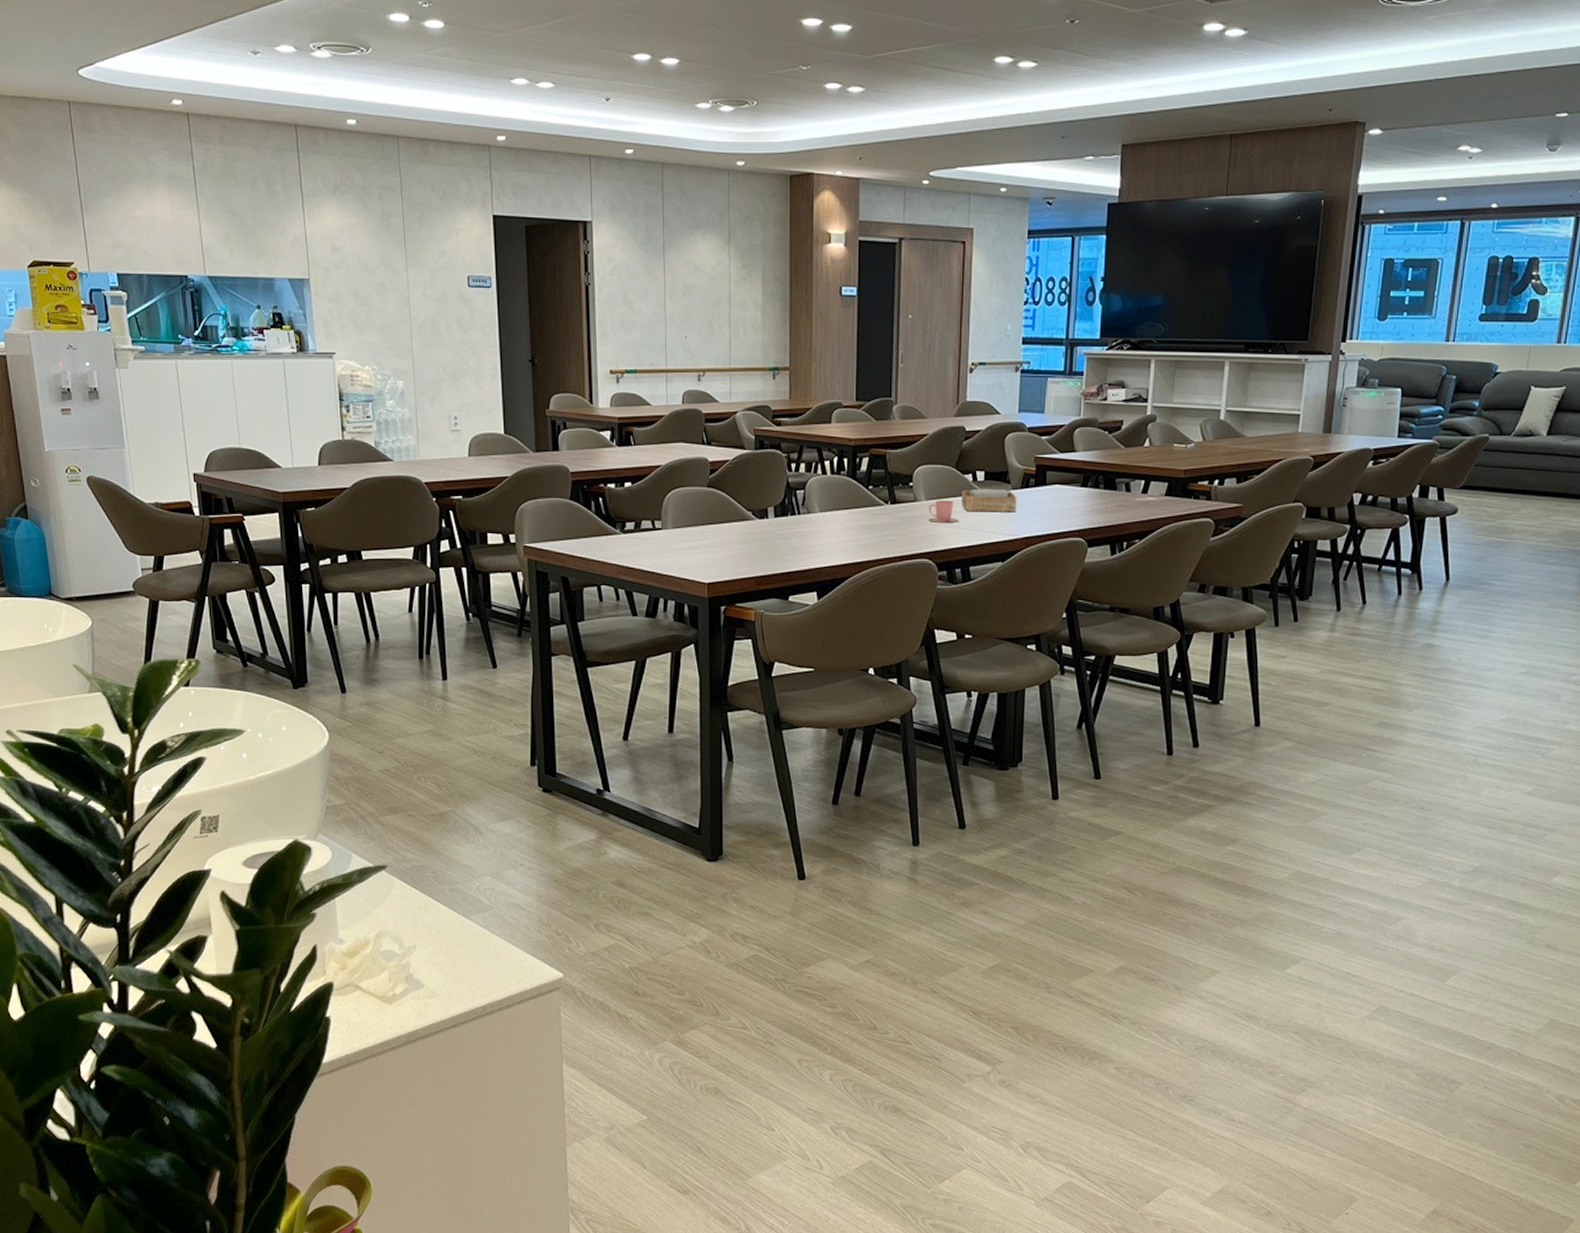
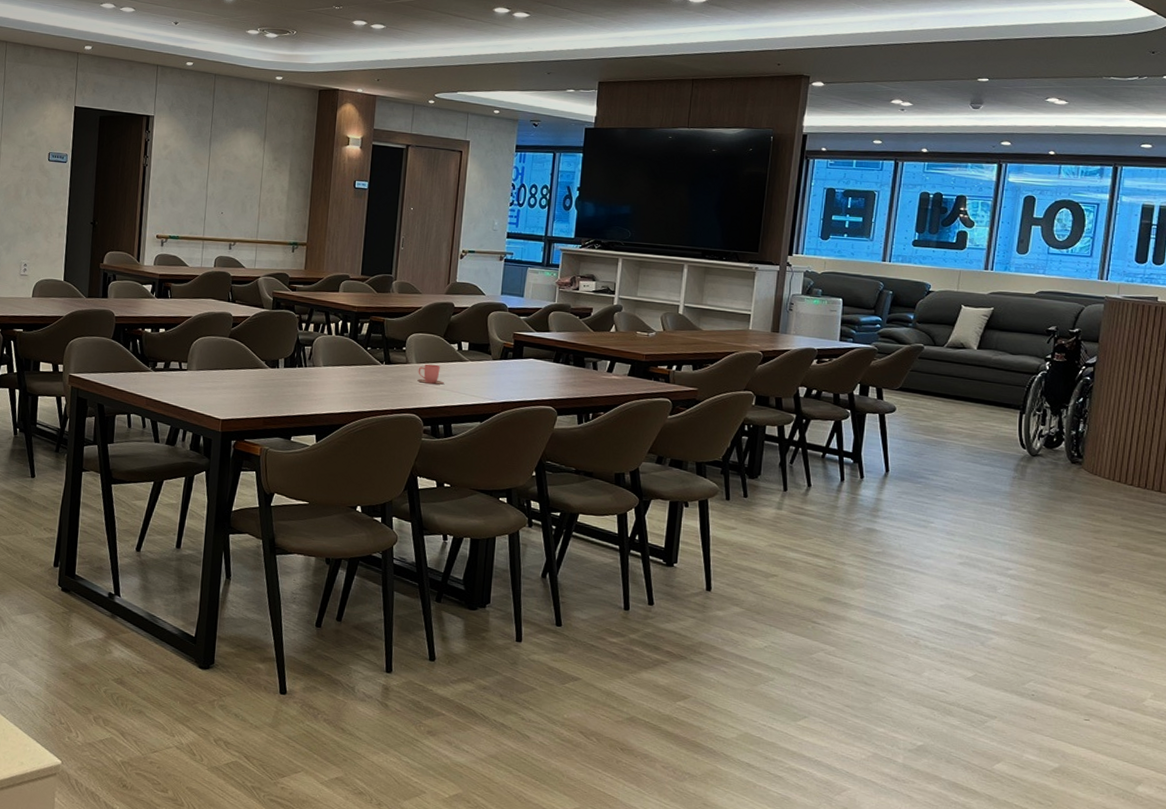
napkin holder: present [961,488,1017,512] -> none [447,356,496,380]

